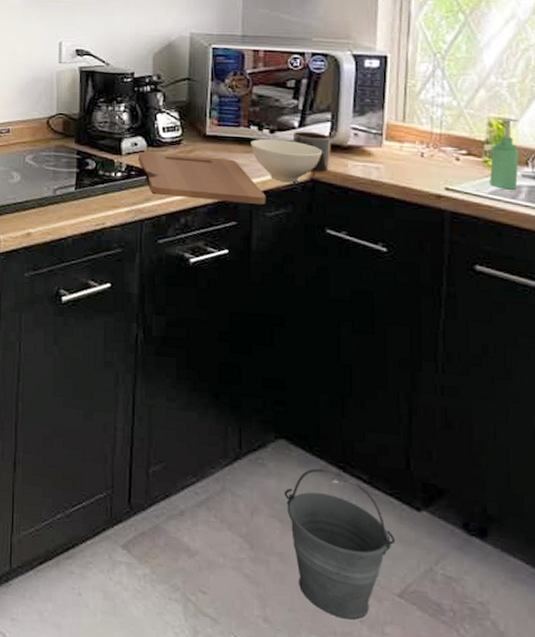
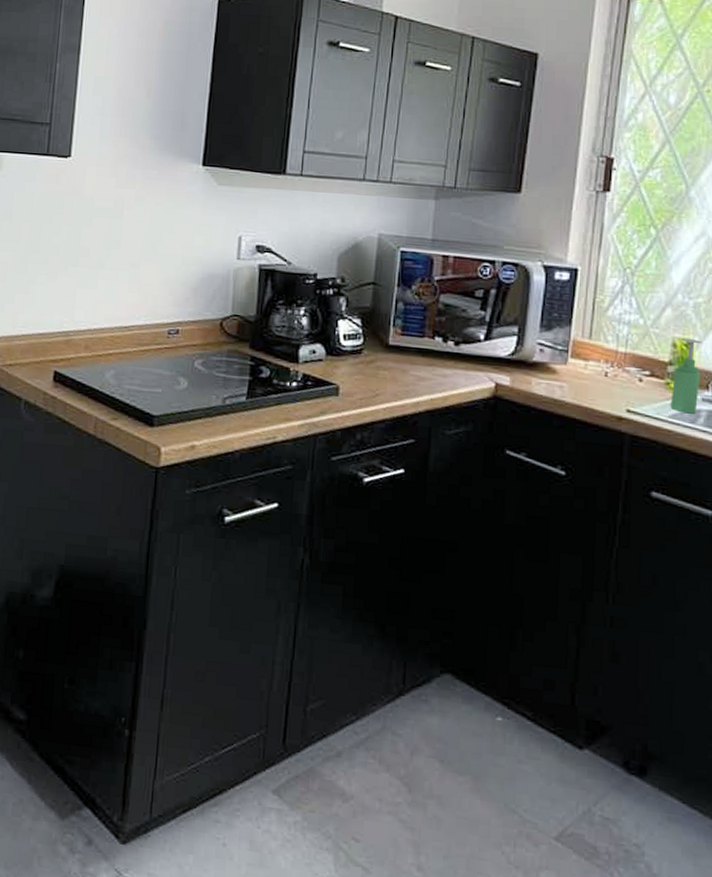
cutting board: present [138,151,266,204] -> none [316,360,447,422]
bowl: present [250,138,323,183] -> none [434,351,507,399]
bucket: present [284,468,396,620] -> none [446,704,556,866]
mug: present [292,131,331,174] -> none [477,344,516,391]

